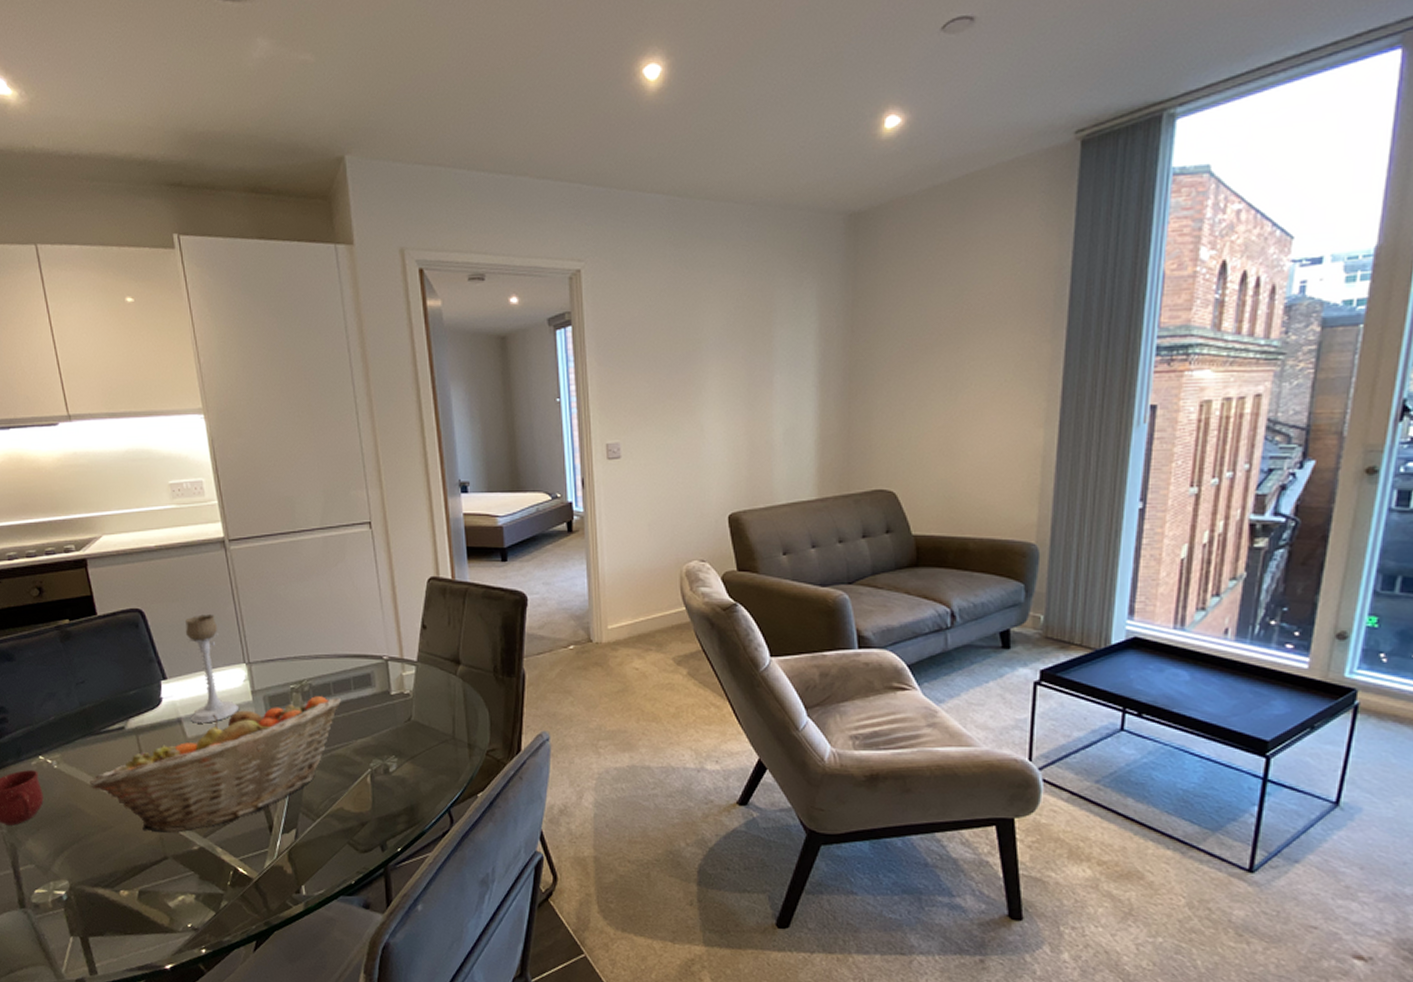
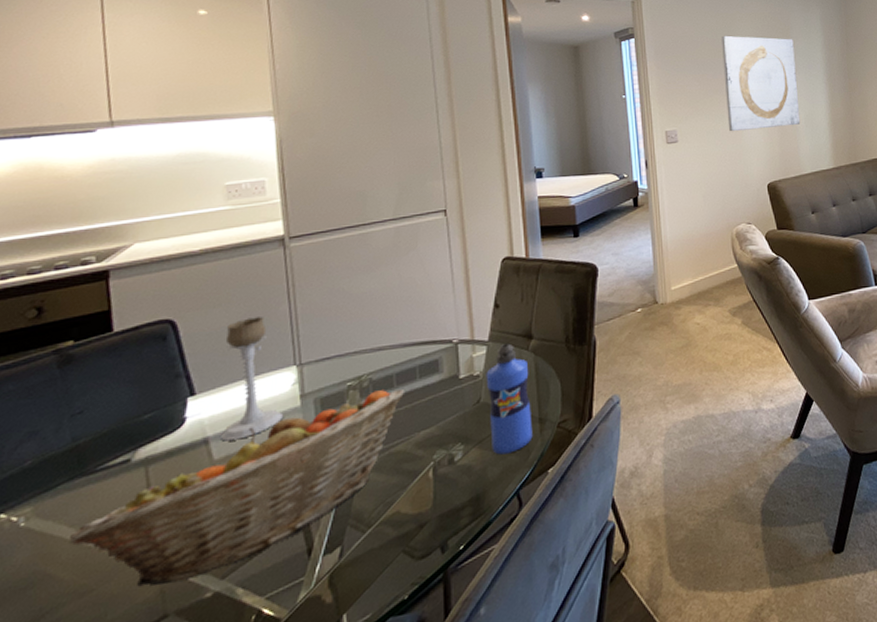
water bottle: none [415,666,462,773] -> present [486,343,533,455]
wall art: none [681,321,778,448] -> present [721,35,801,132]

